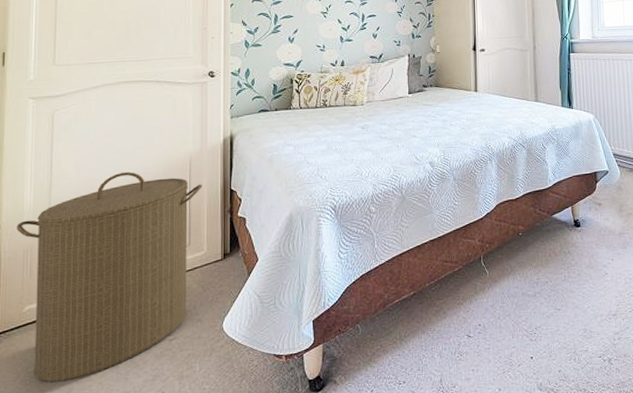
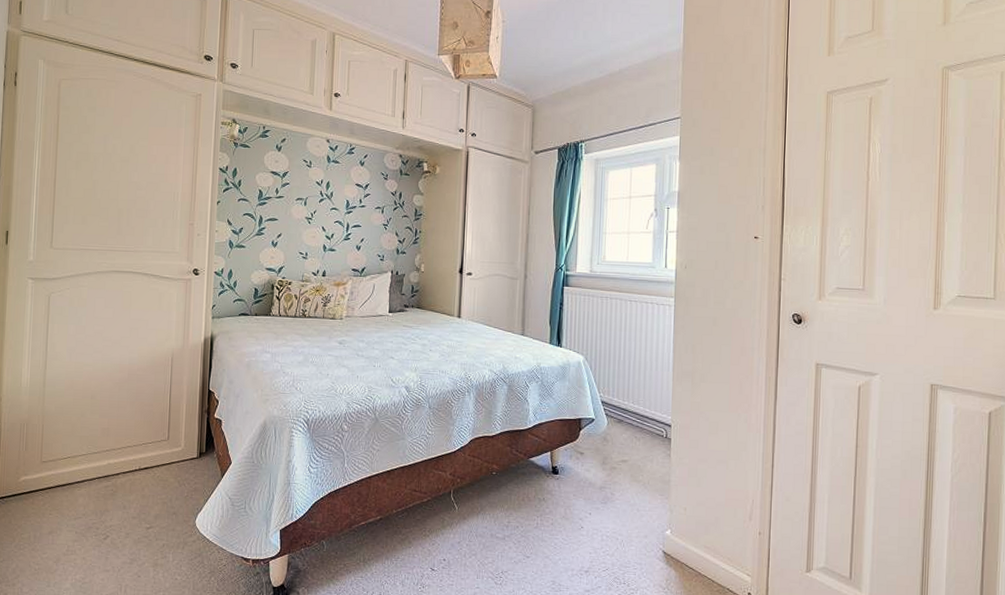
laundry hamper: present [16,171,202,383] -> none [15,360,182,552]

